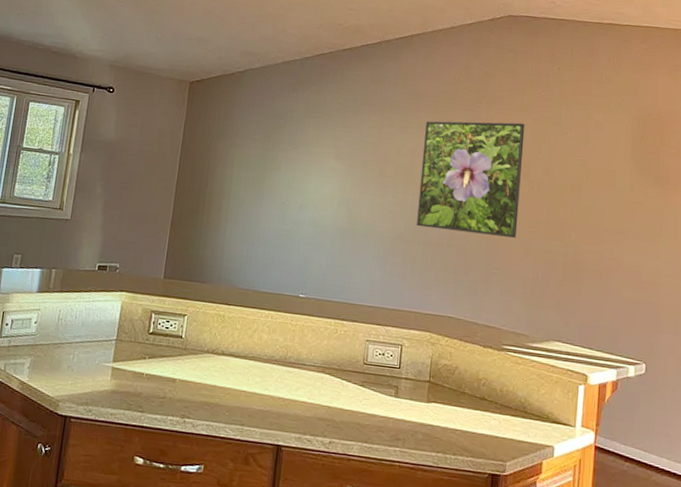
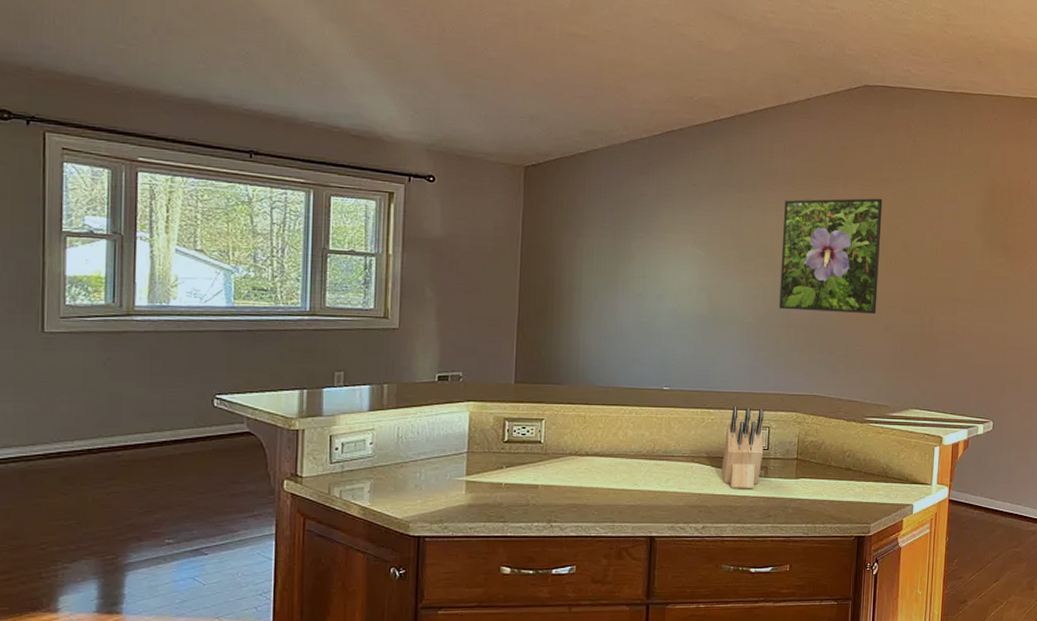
knife block: none [351,320,397,407] -> present [721,407,764,488]

